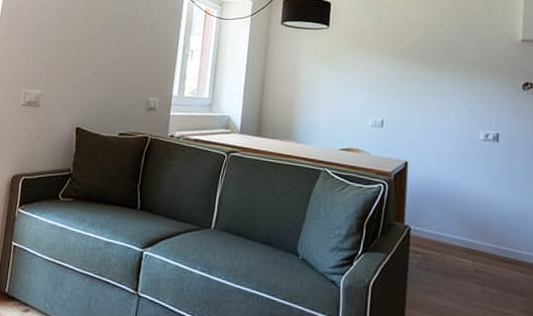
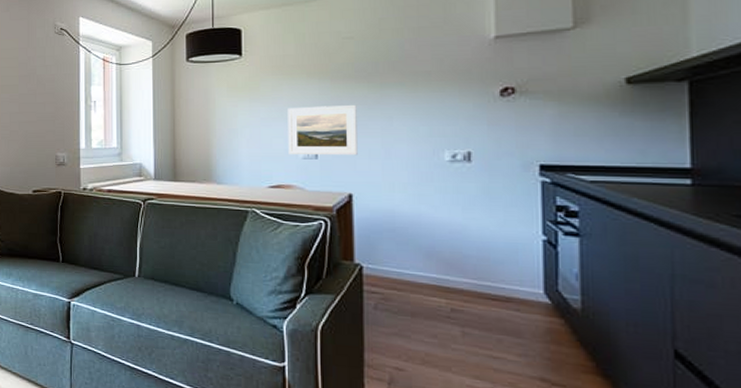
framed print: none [360,79,418,128] -> present [288,104,358,156]

